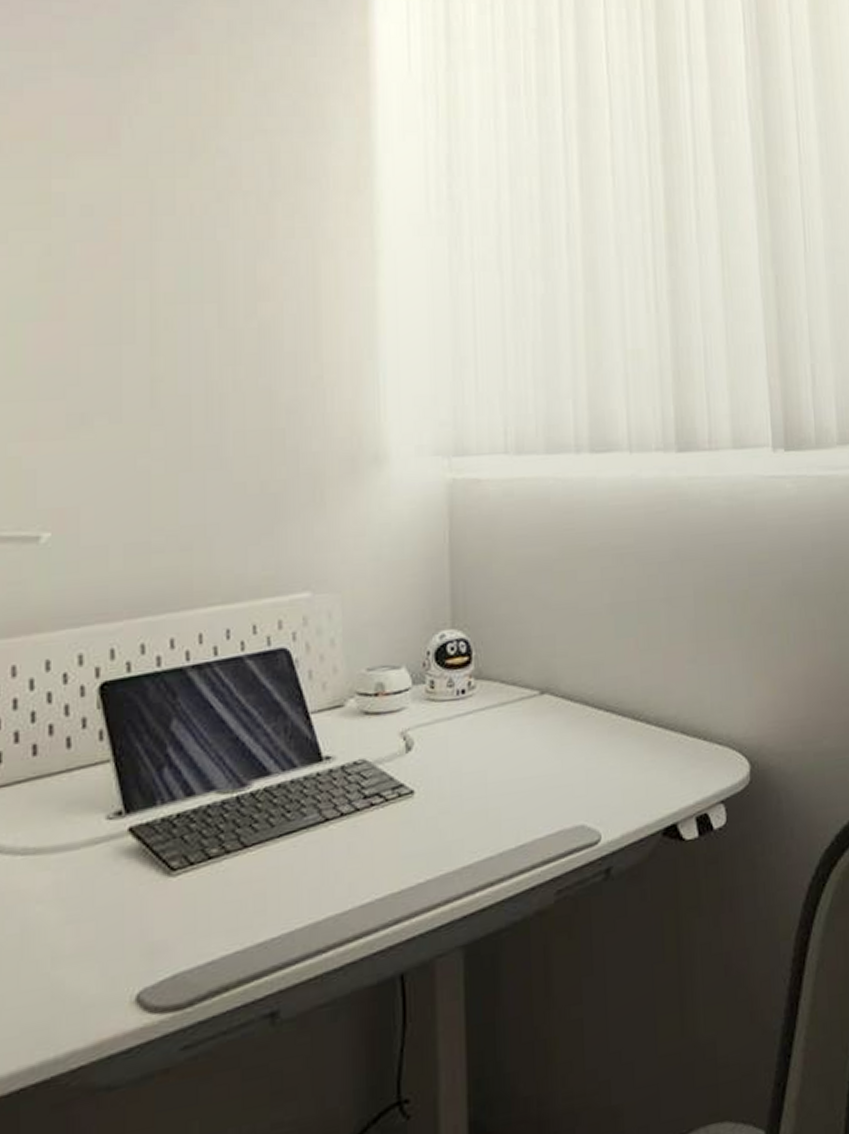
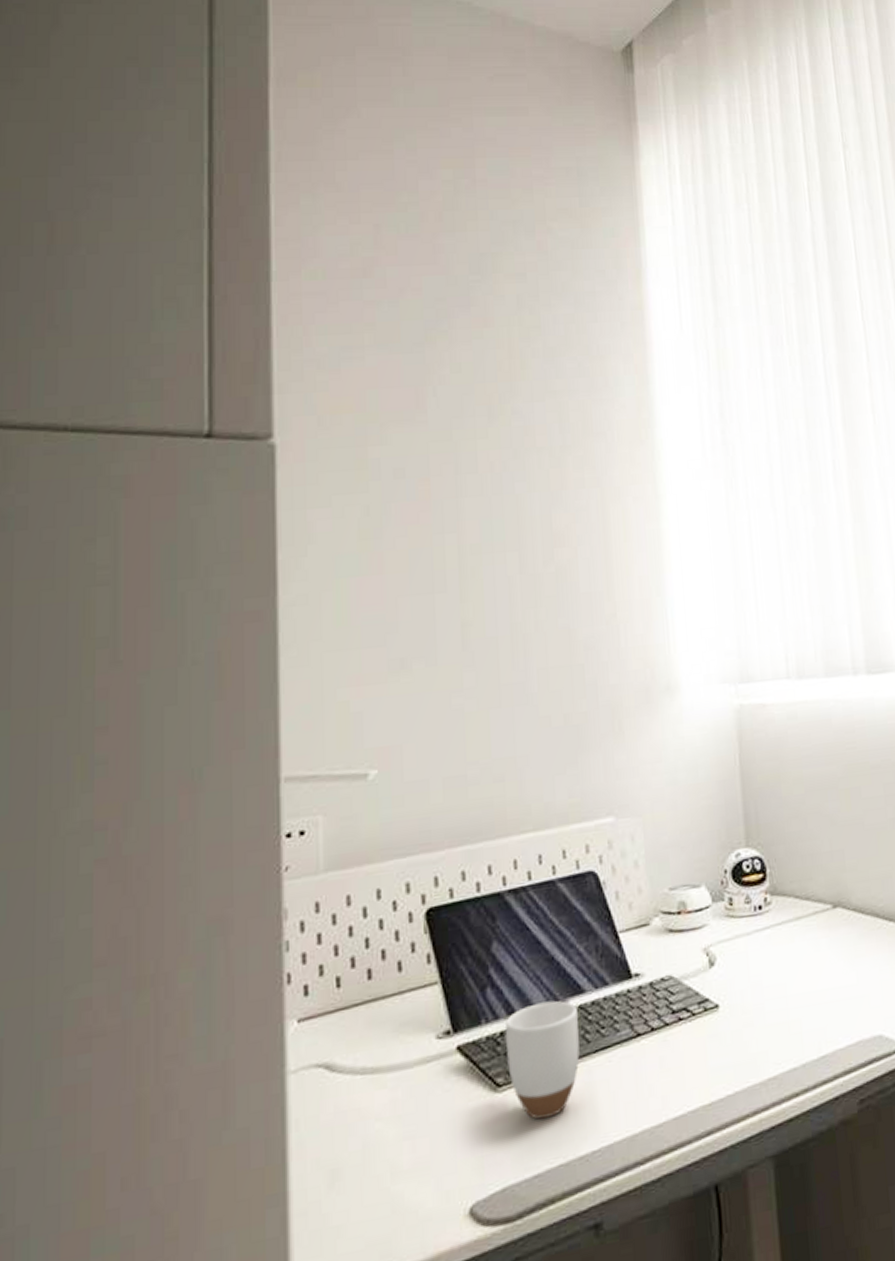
mug: none [182,782,262,905] -> present [504,1000,580,1120]

